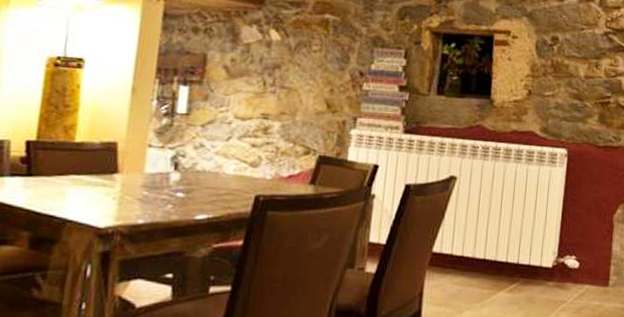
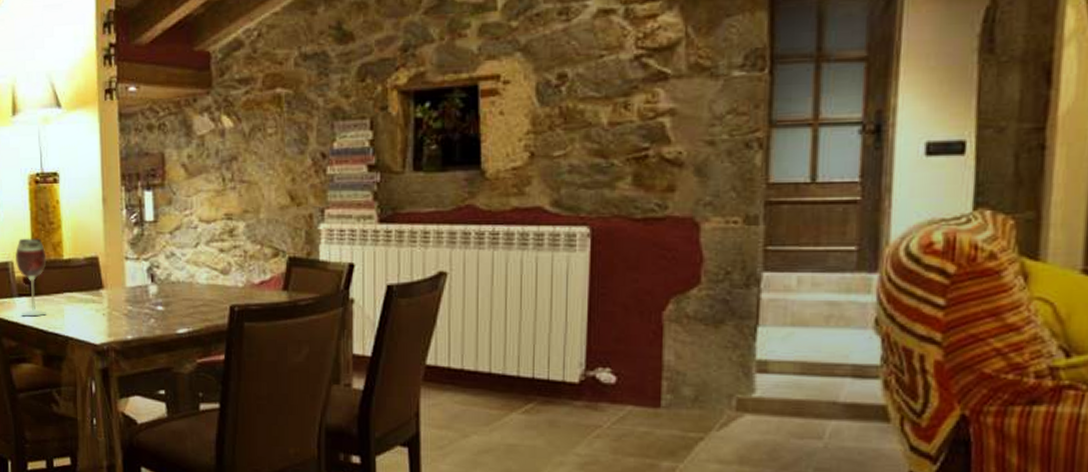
wineglass: none [11,118,55,198] -> present [15,238,47,317]

